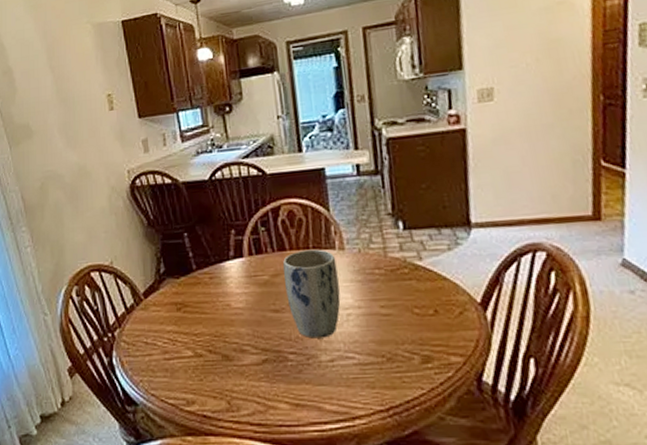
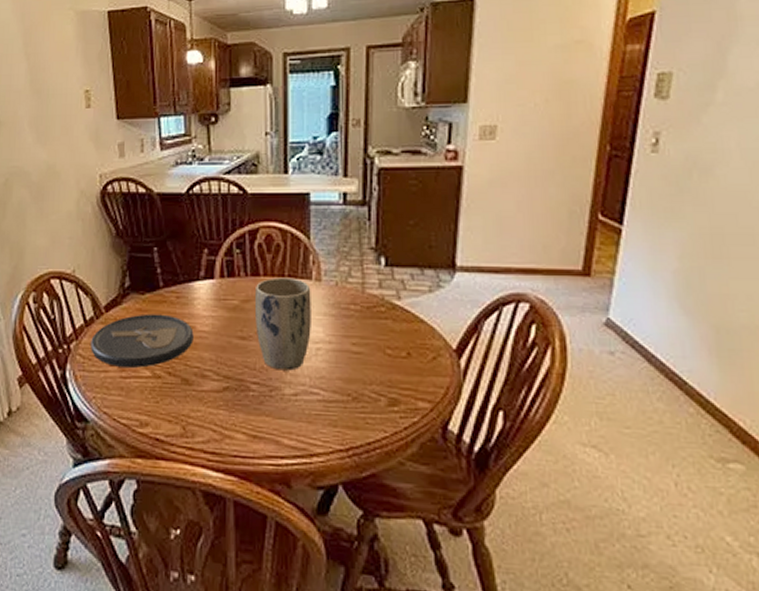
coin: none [133,295,230,350] -> present [91,314,194,368]

